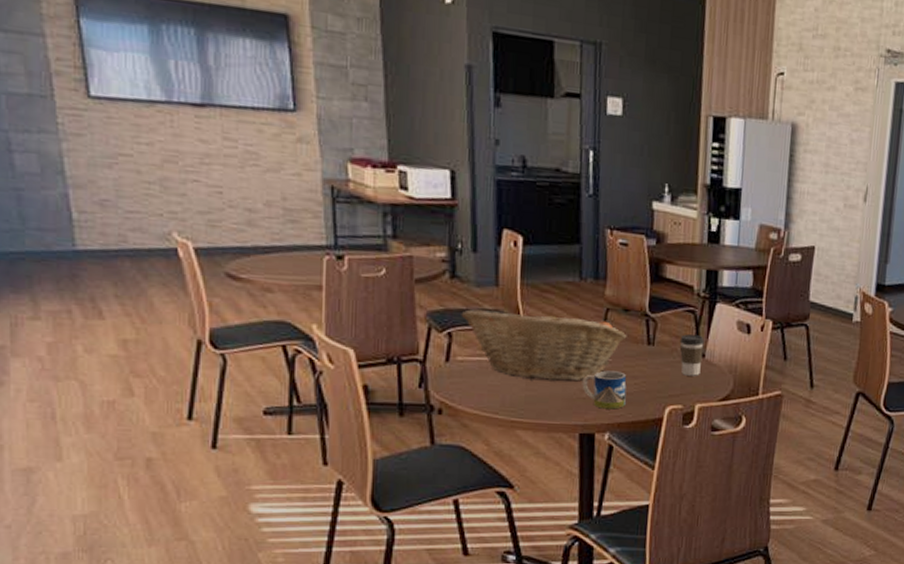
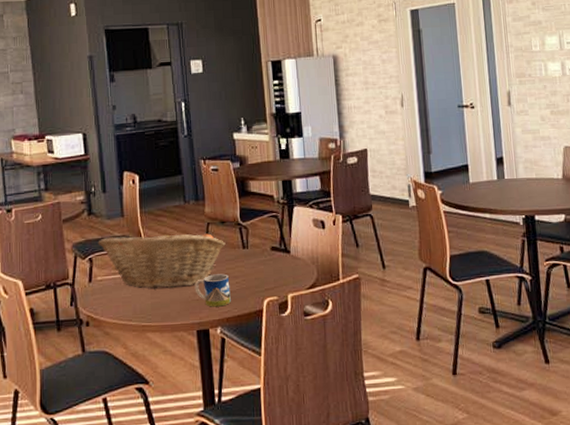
coffee cup: present [679,334,704,376] -> none [268,235,289,271]

